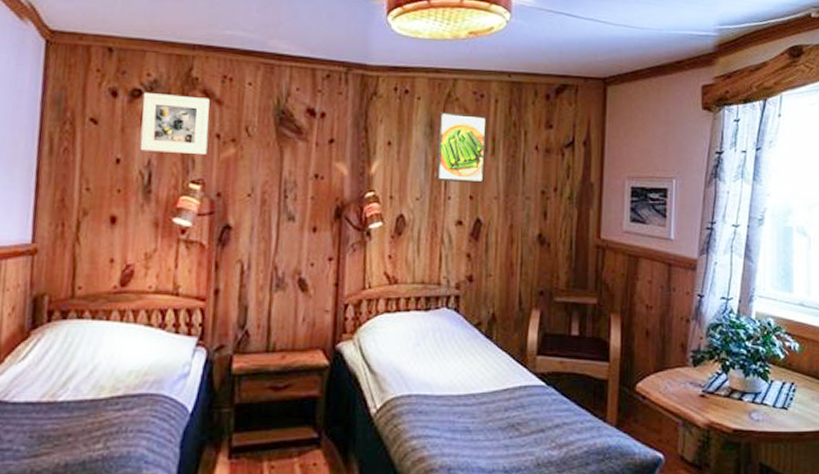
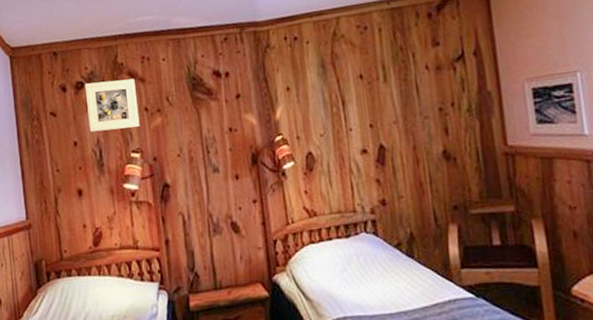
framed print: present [436,111,488,184] -> none [328,46,381,116]

